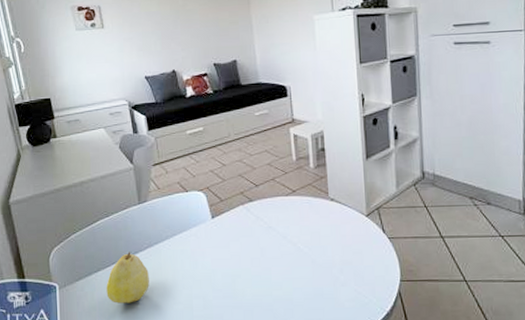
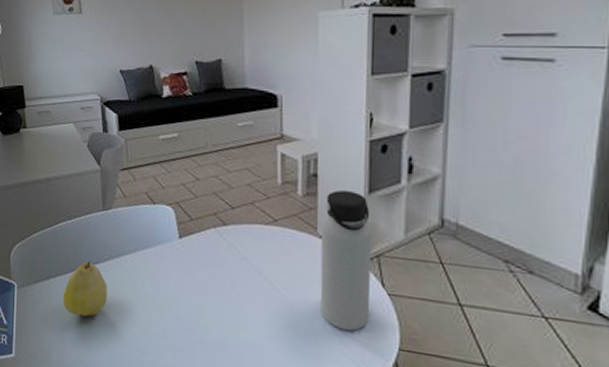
water bottle: none [331,158,375,273] -> present [320,189,371,331]

